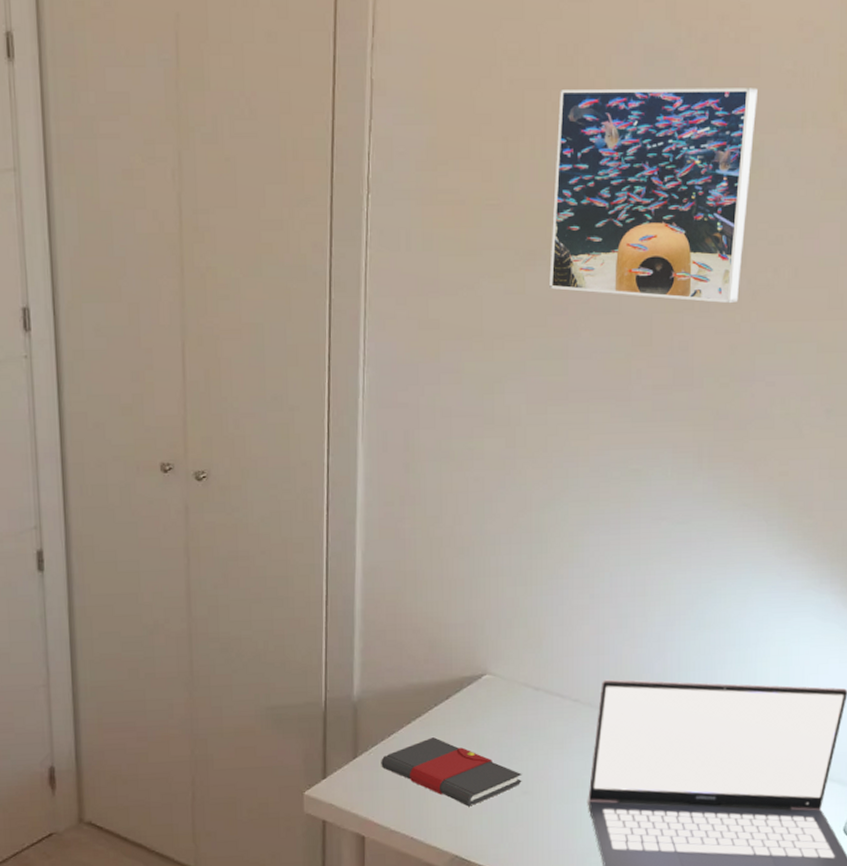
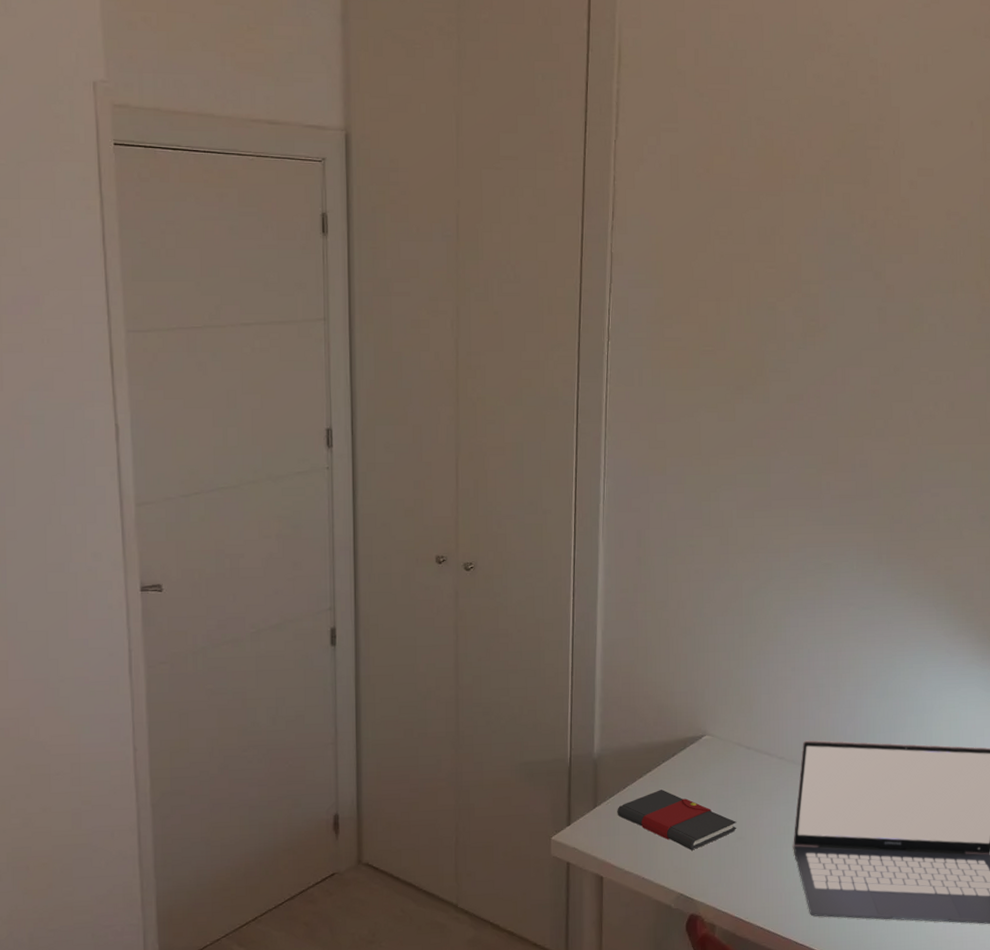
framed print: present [549,88,757,304] -> none [754,261,917,430]

